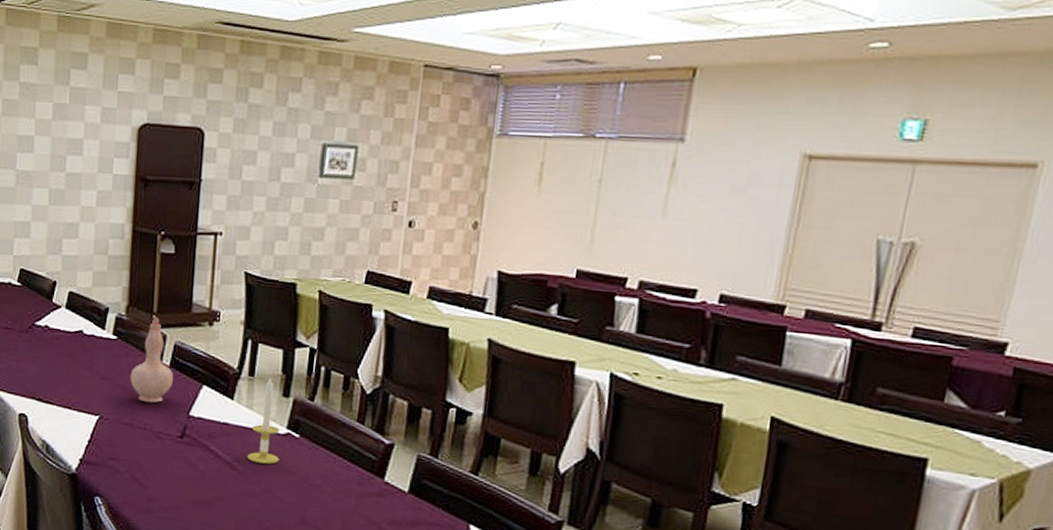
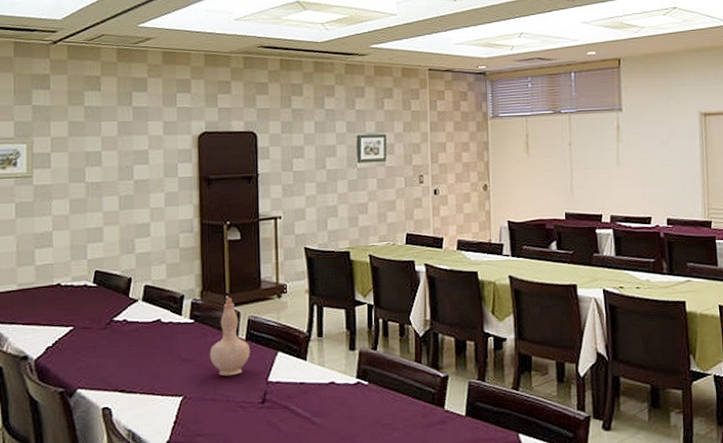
candle: present [247,377,279,465] -> none [324,335,353,414]

